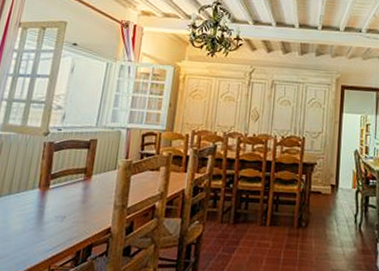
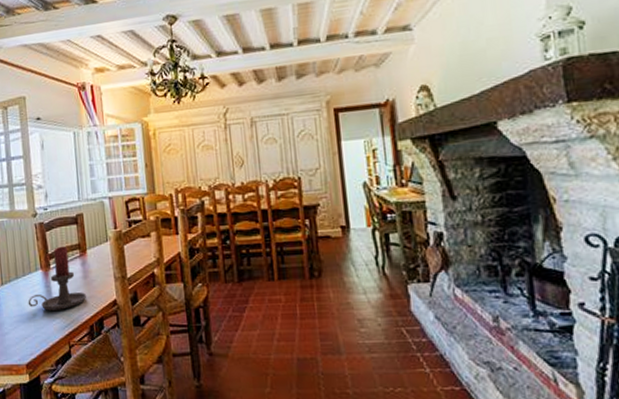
candle holder: none [14,167,82,232] -> present [28,246,87,311]

